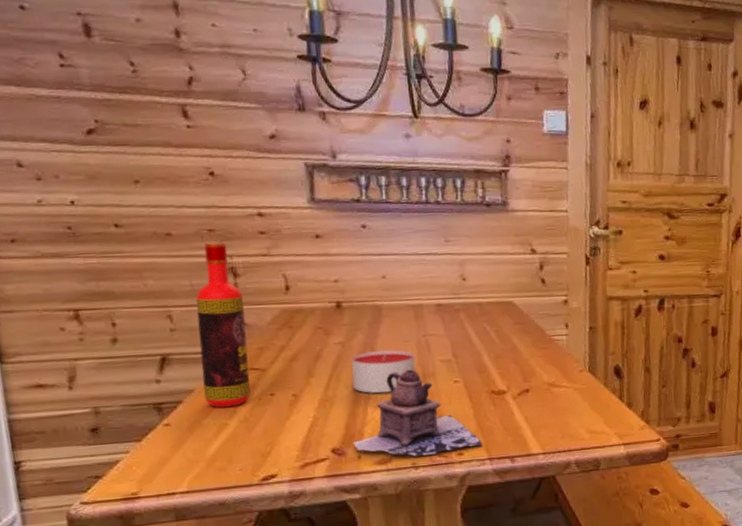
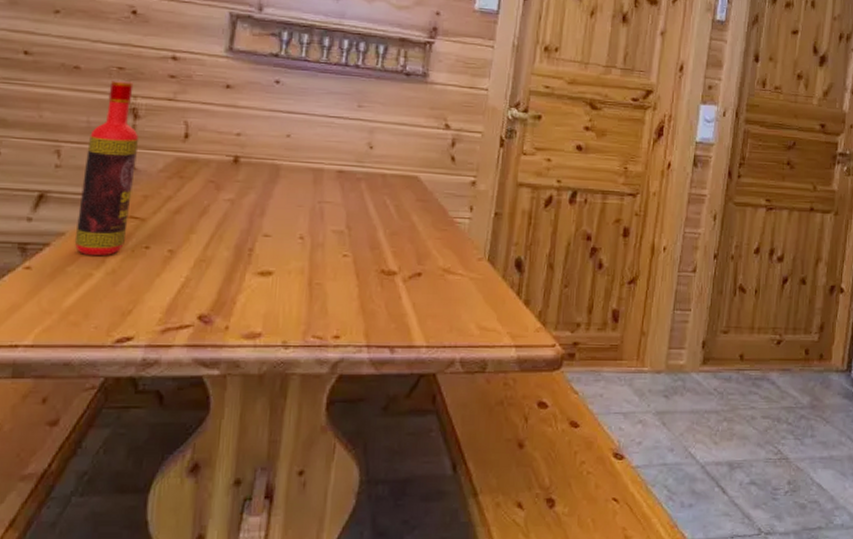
candle: present [351,350,416,394] -> none [234,213,306,260]
teapot: present [352,369,483,457] -> none [222,237,363,334]

